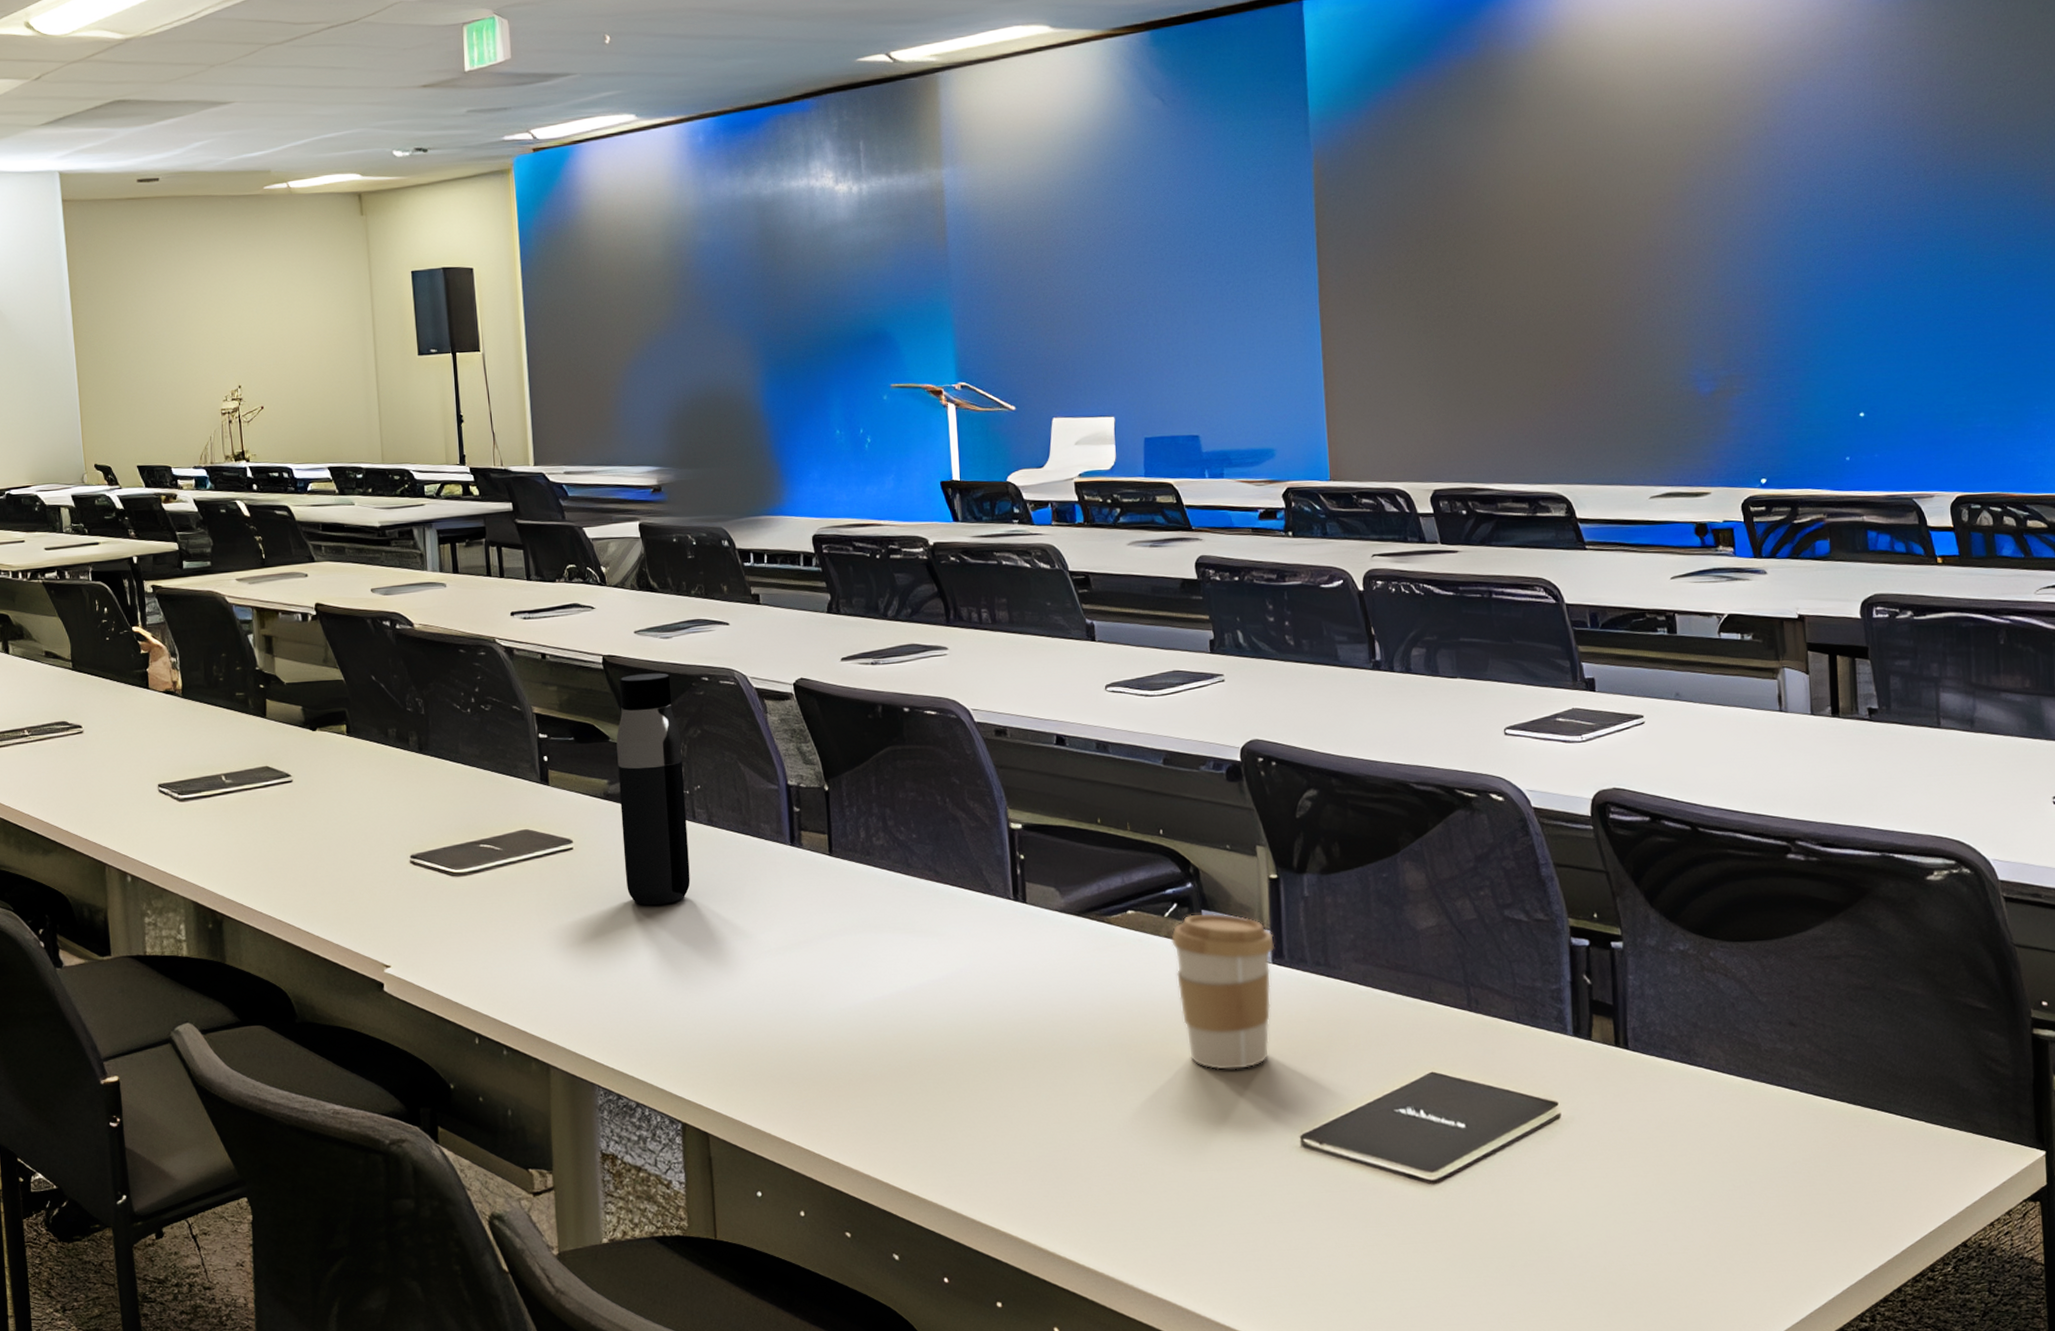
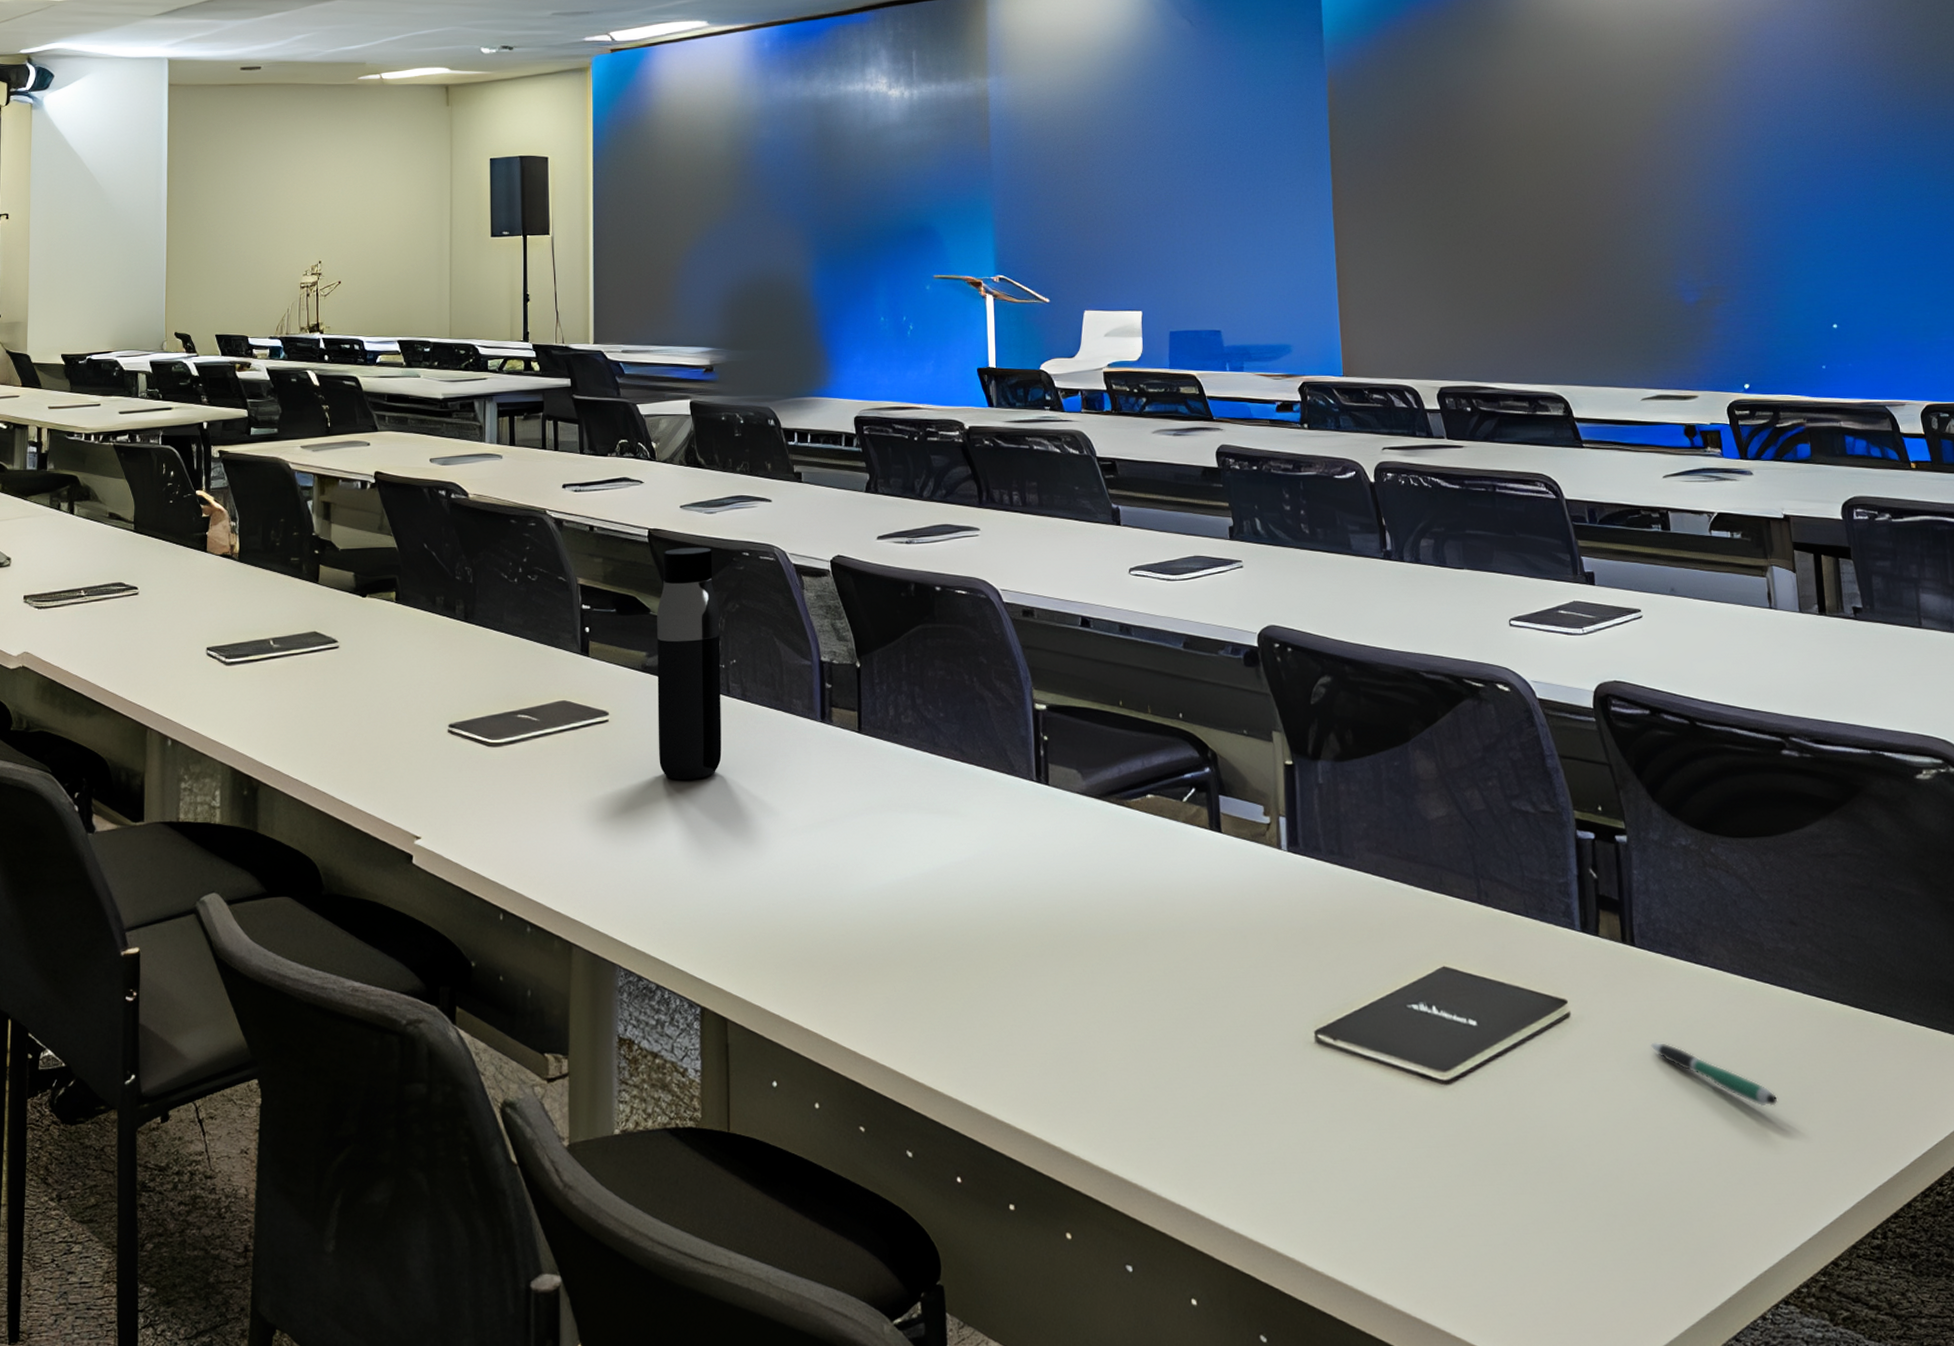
coffee cup: present [1170,913,1275,1070] -> none [1188,799,1290,961]
pen: none [1642,1140,1770,1200] -> present [1651,1042,1778,1107]

